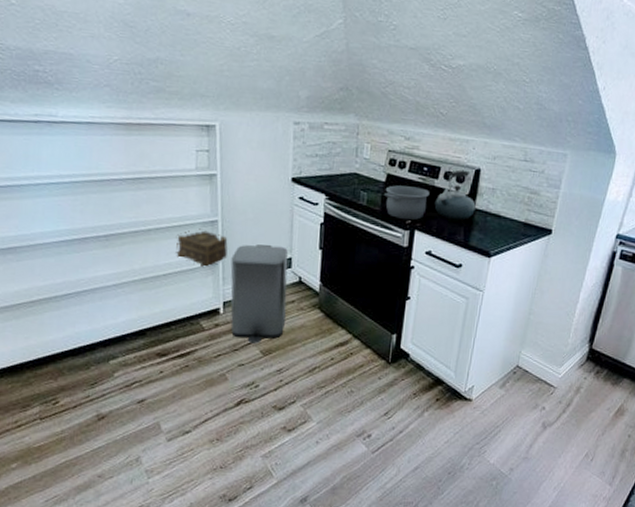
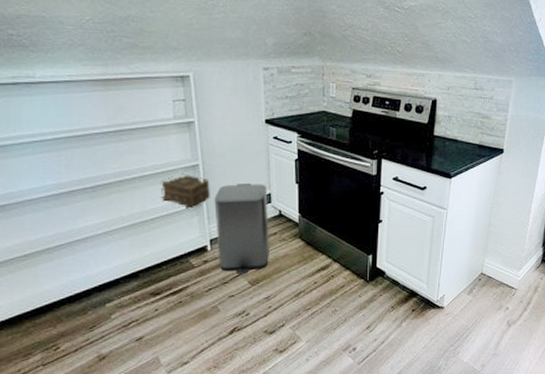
cooking pot: present [383,185,430,221] -> none [351,119,393,151]
kettle: present [434,170,476,221] -> none [397,101,435,147]

